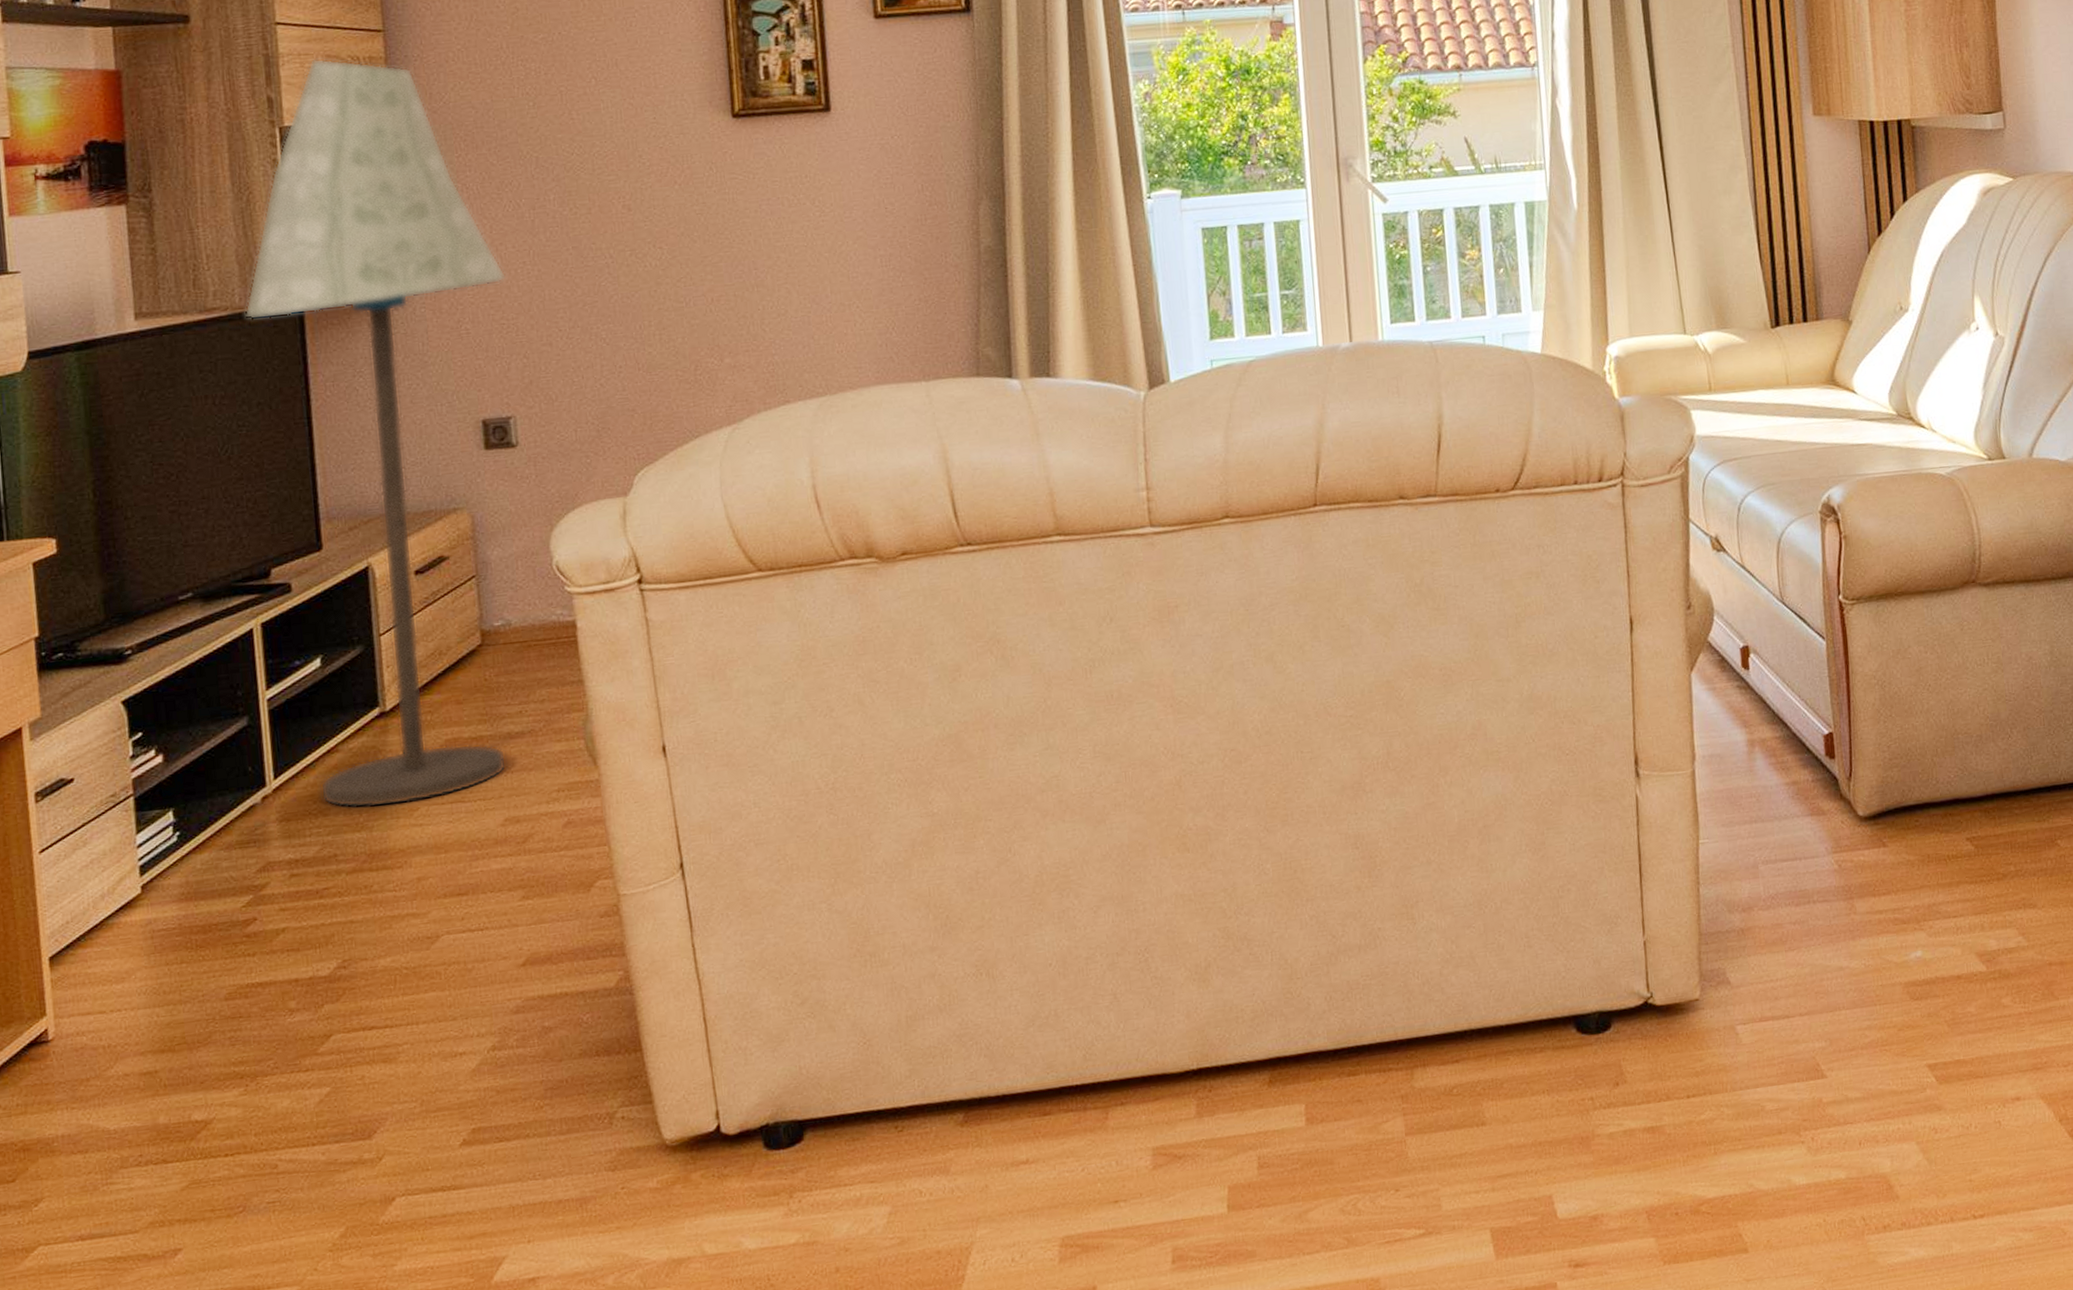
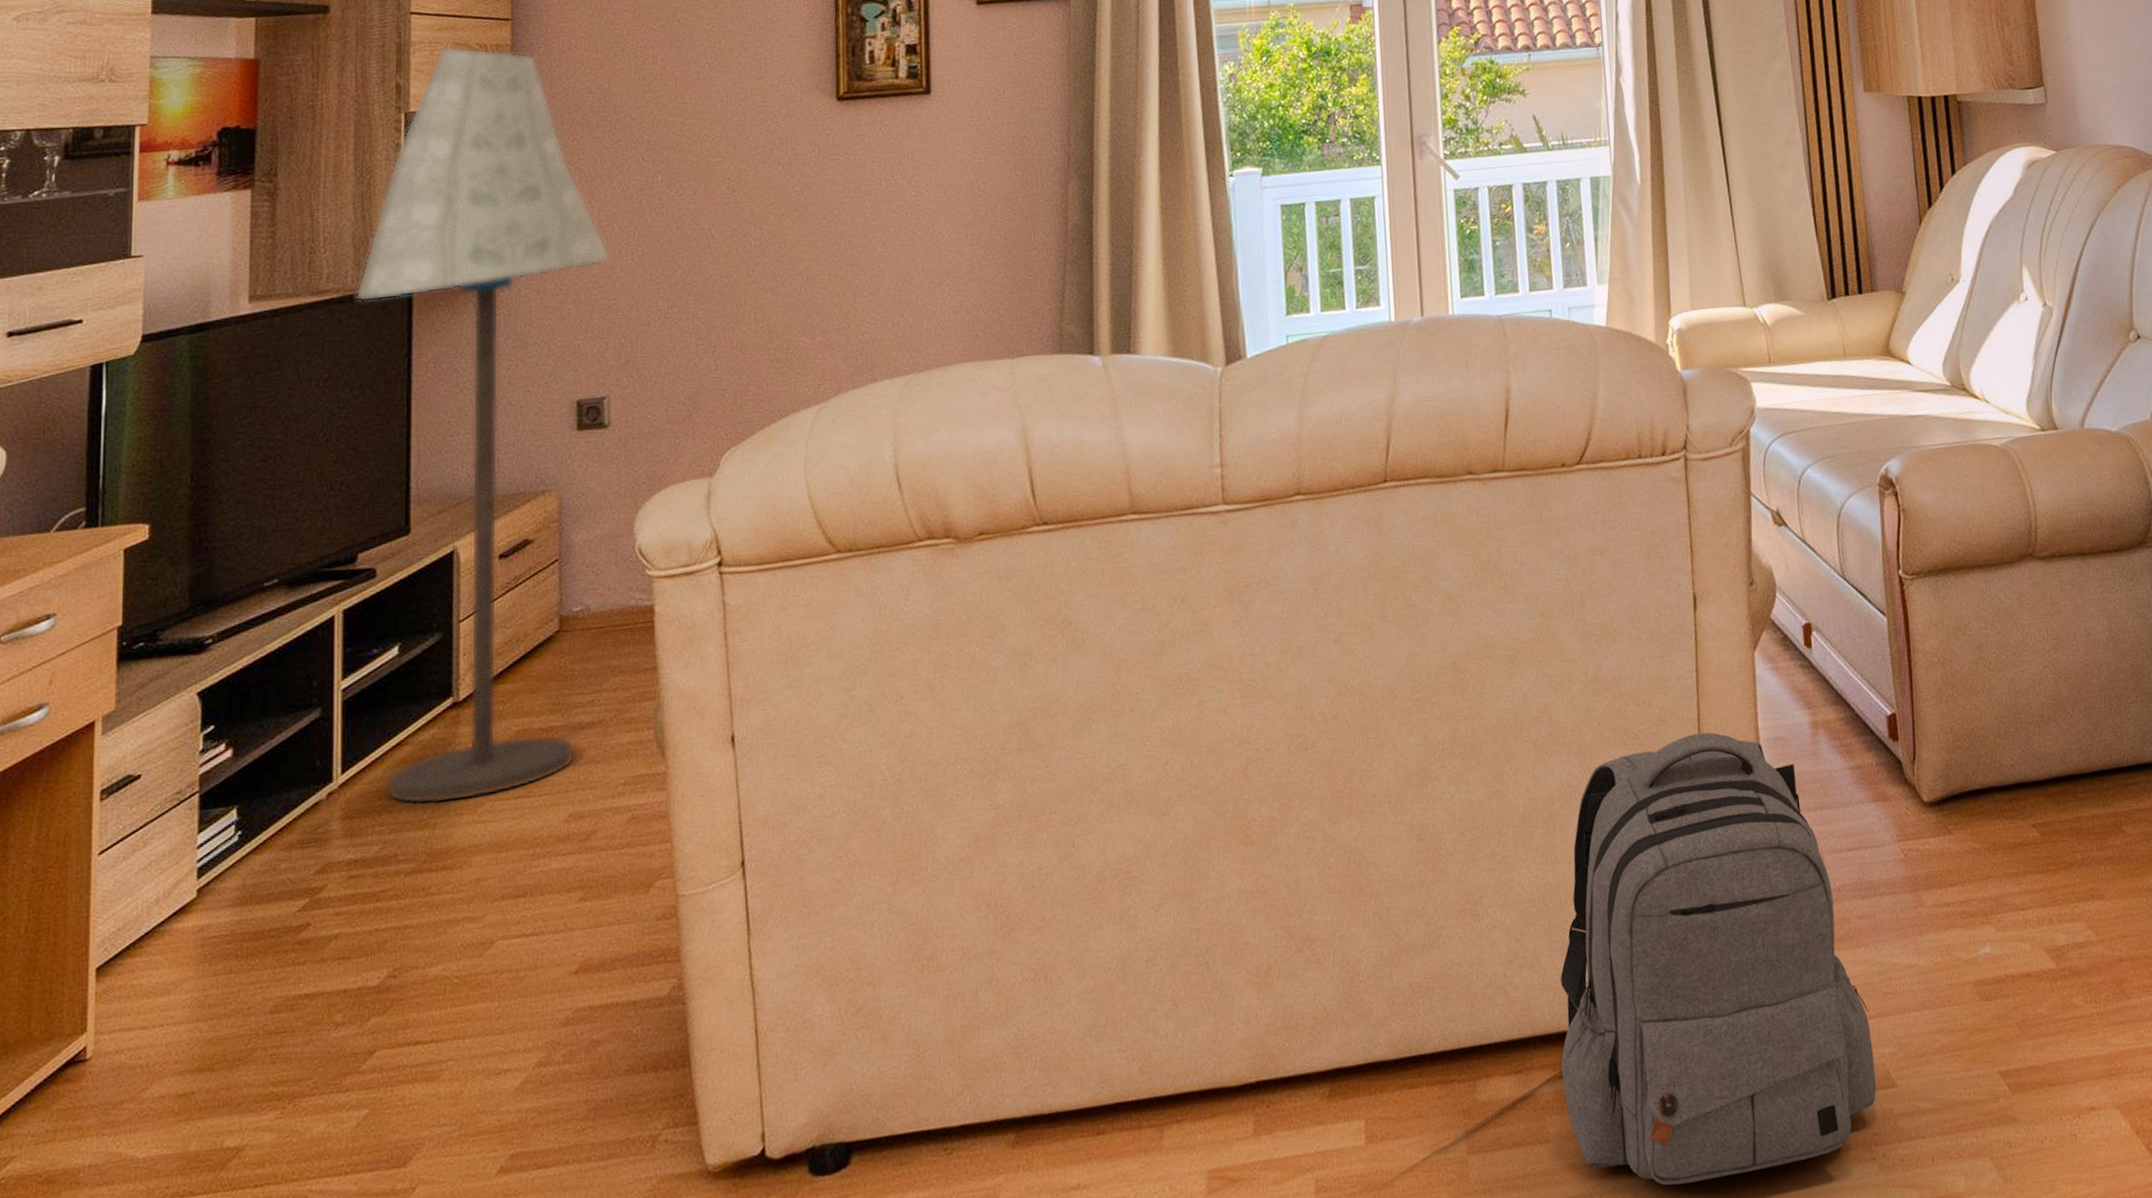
backpack: none [1495,749,1807,1165] -> present [1560,732,1877,1186]

